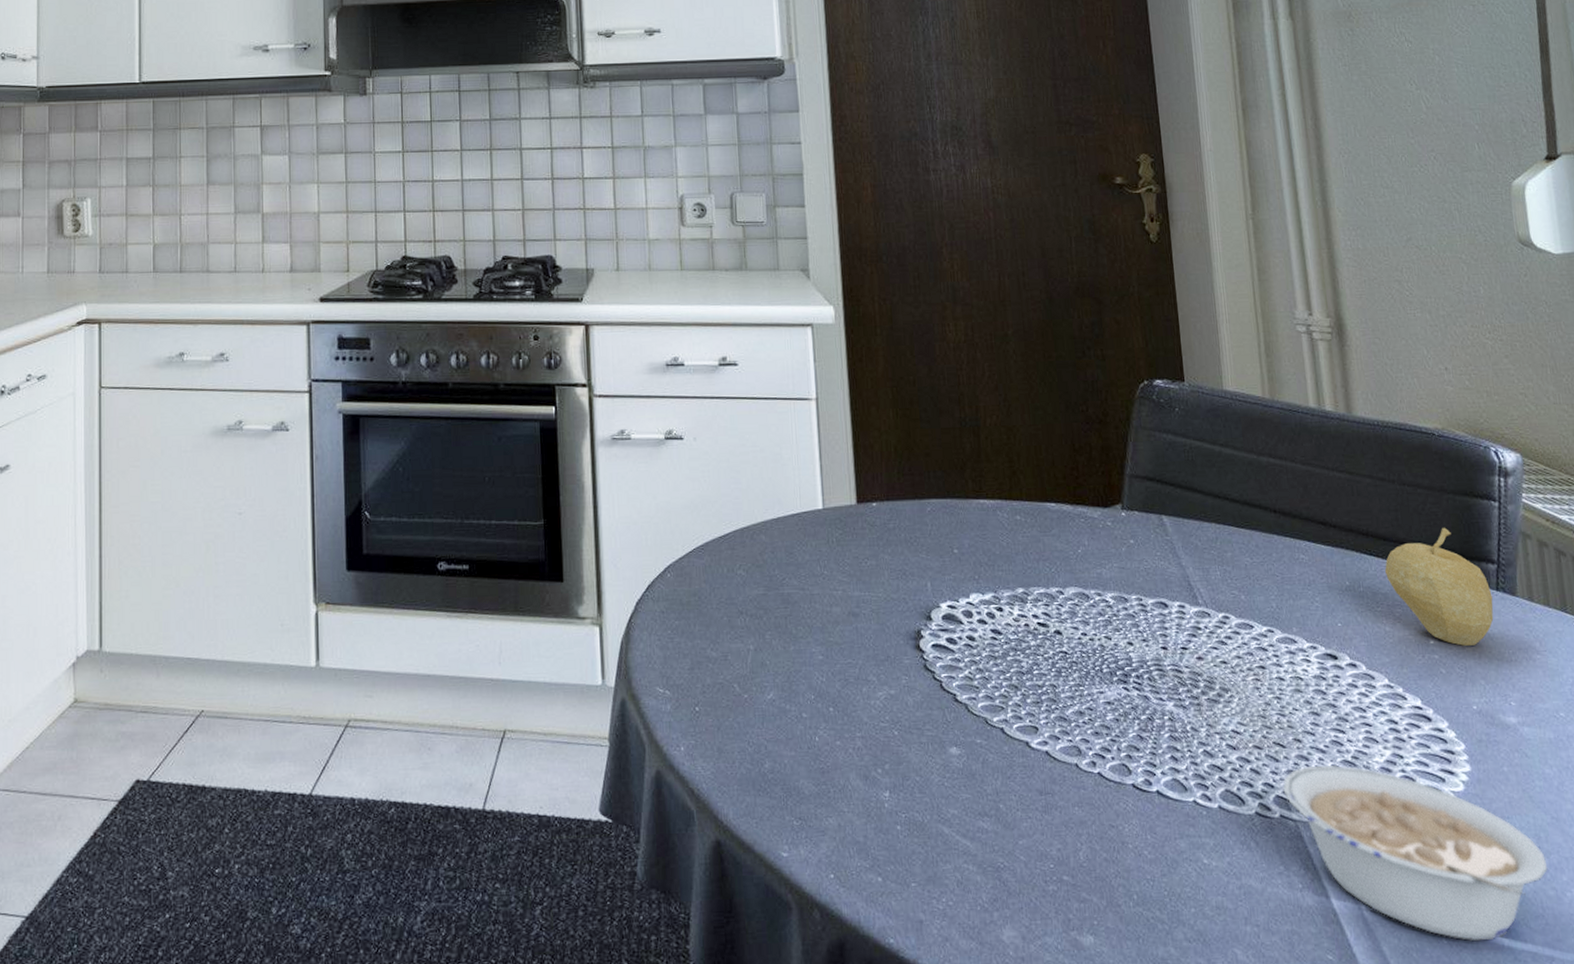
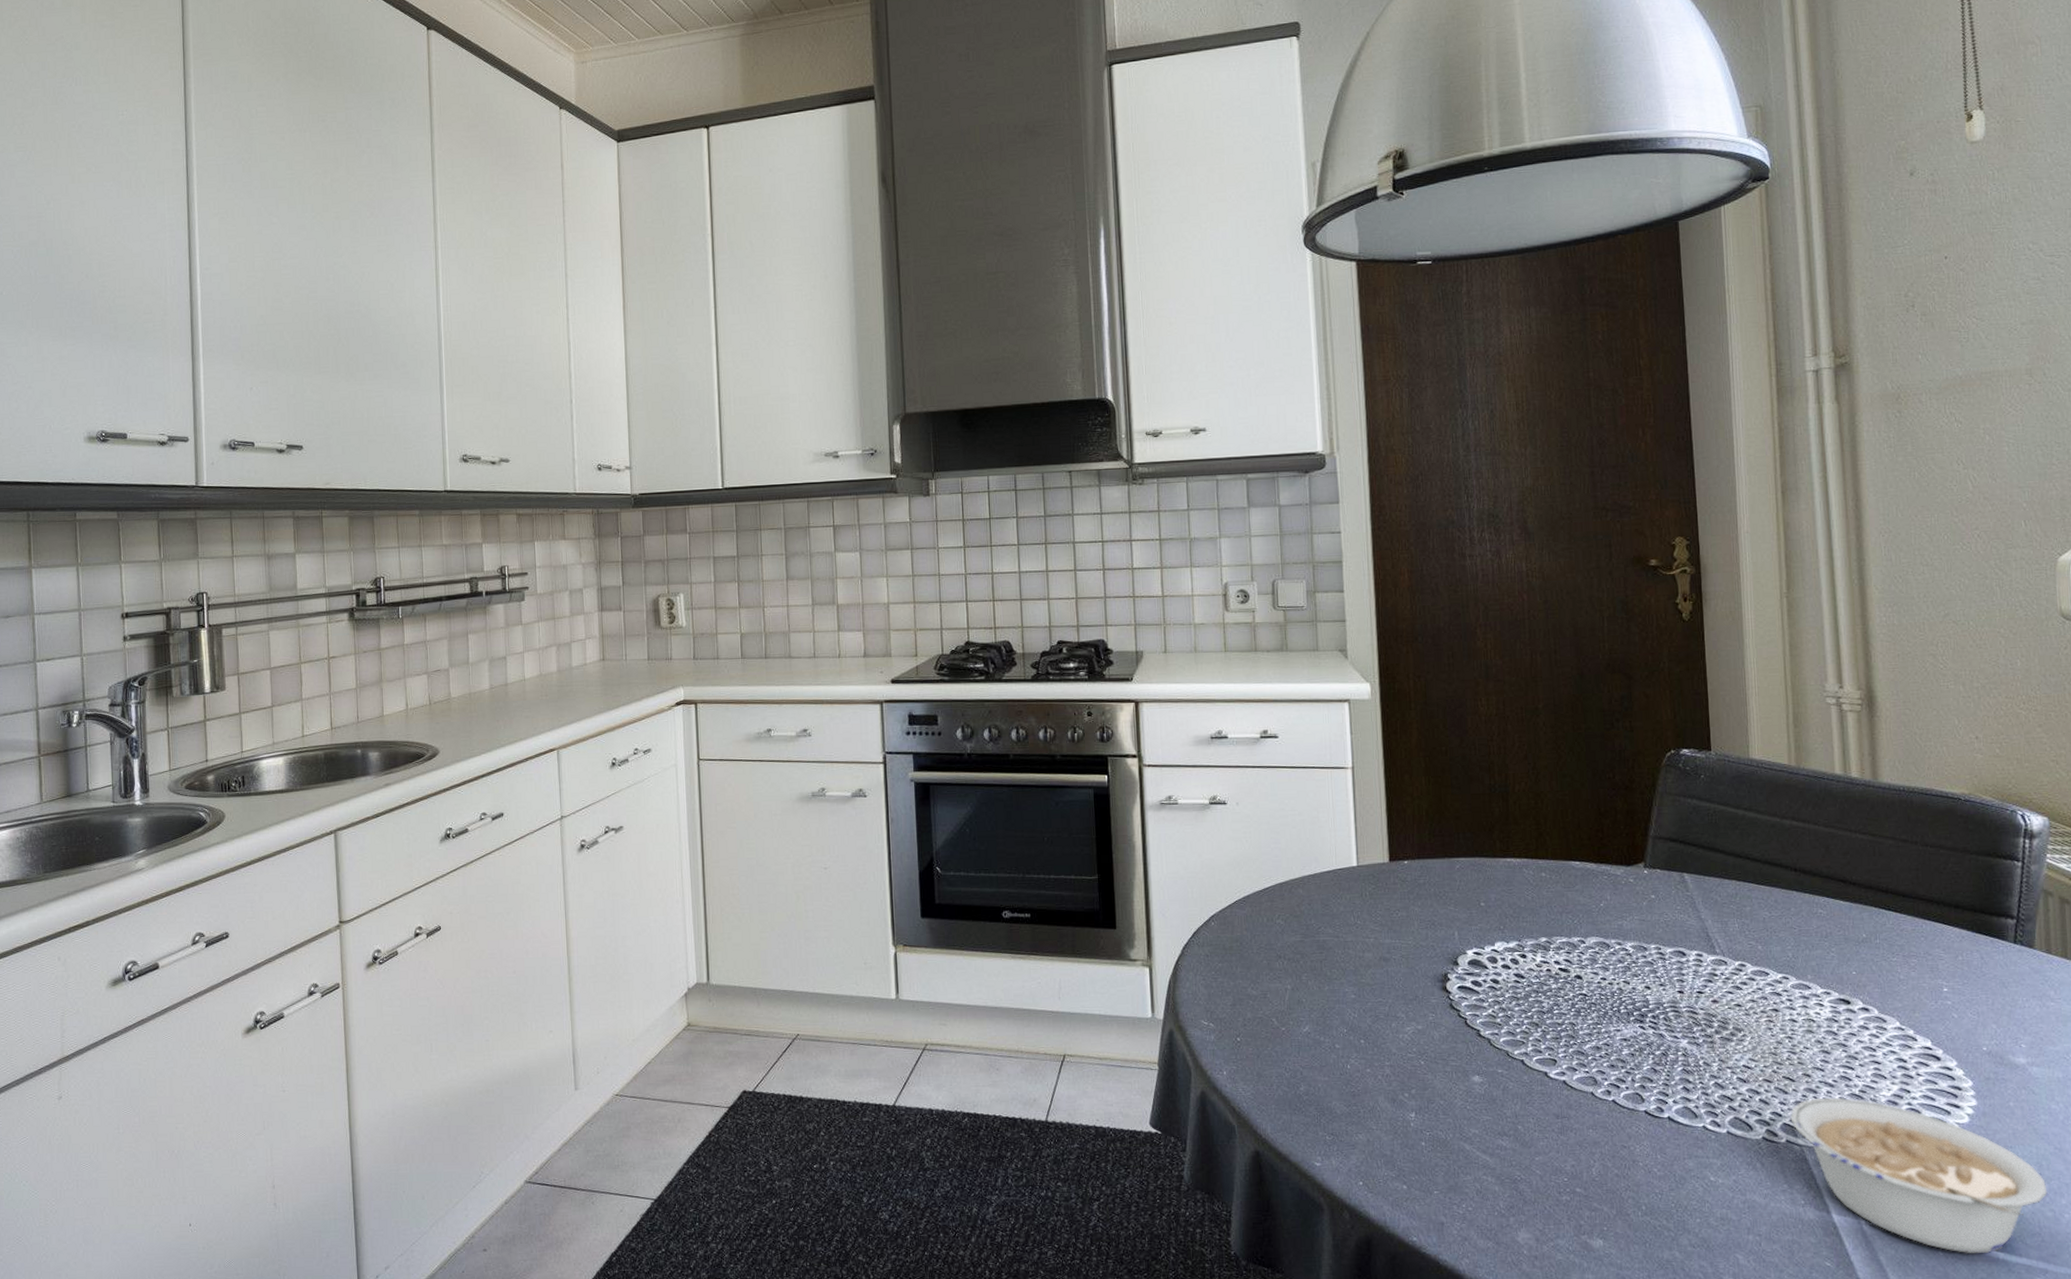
fruit: present [1384,527,1494,646] -> none [1902,885,2010,993]

